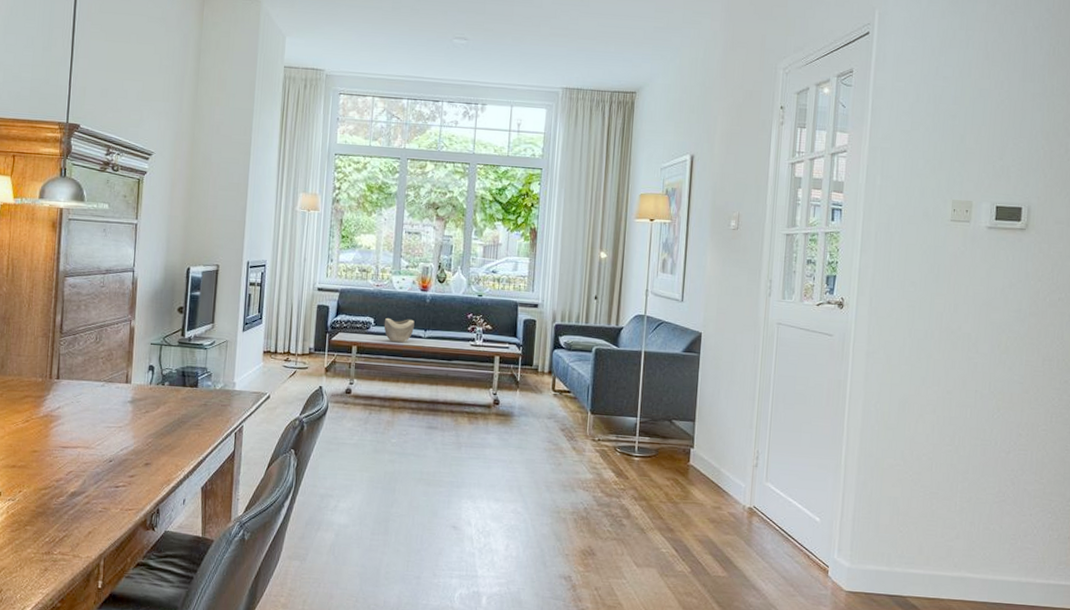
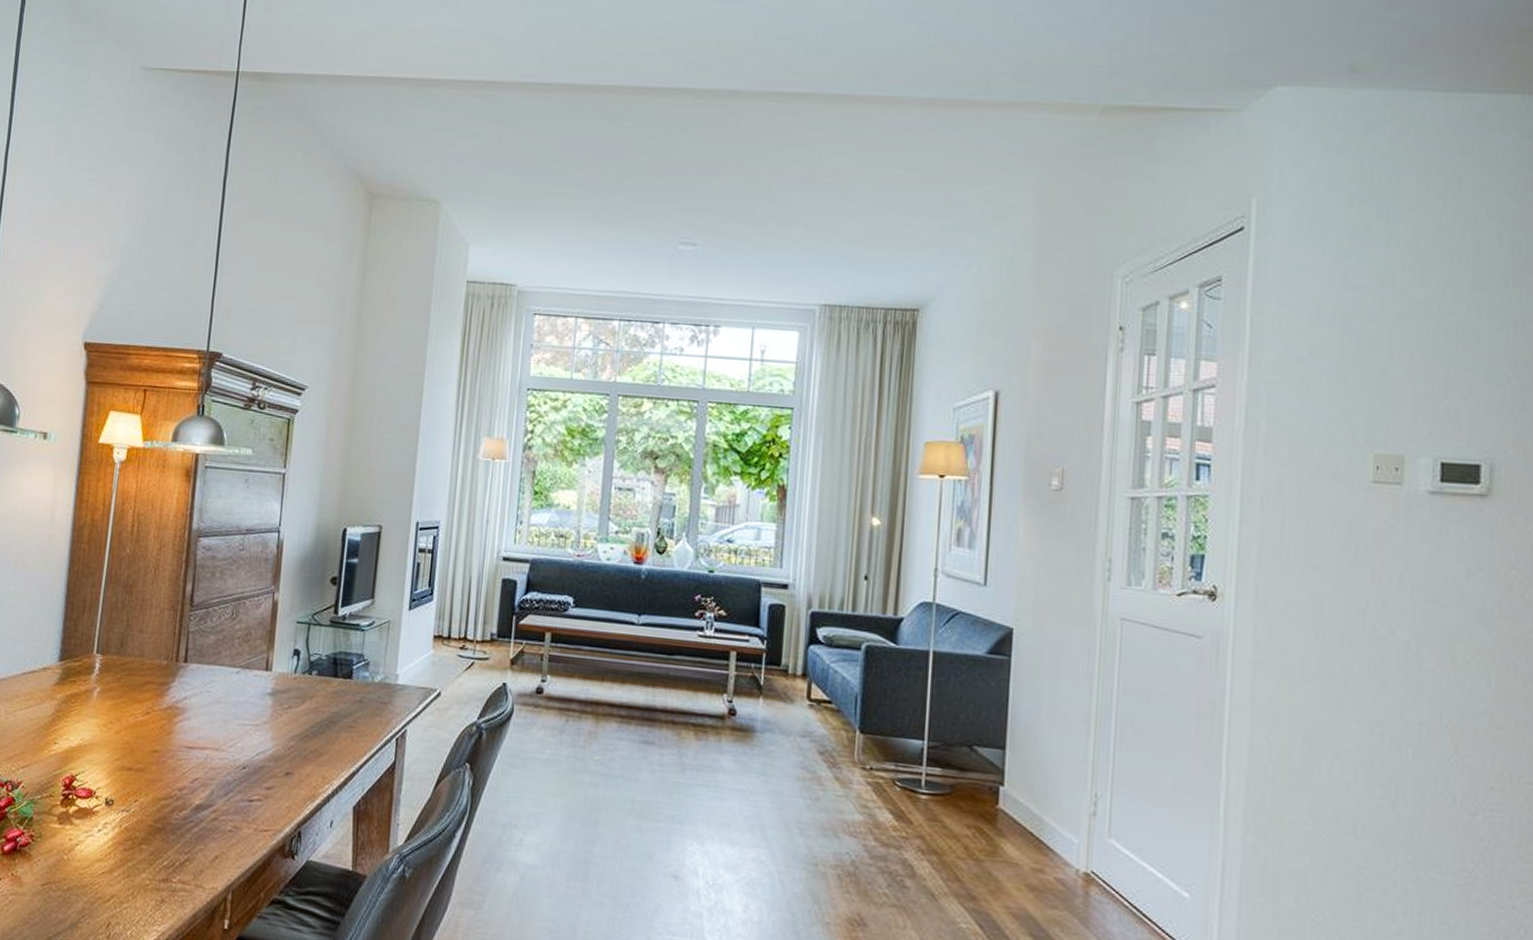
decorative bowl: present [384,317,415,342] -> none [586,597,626,630]

